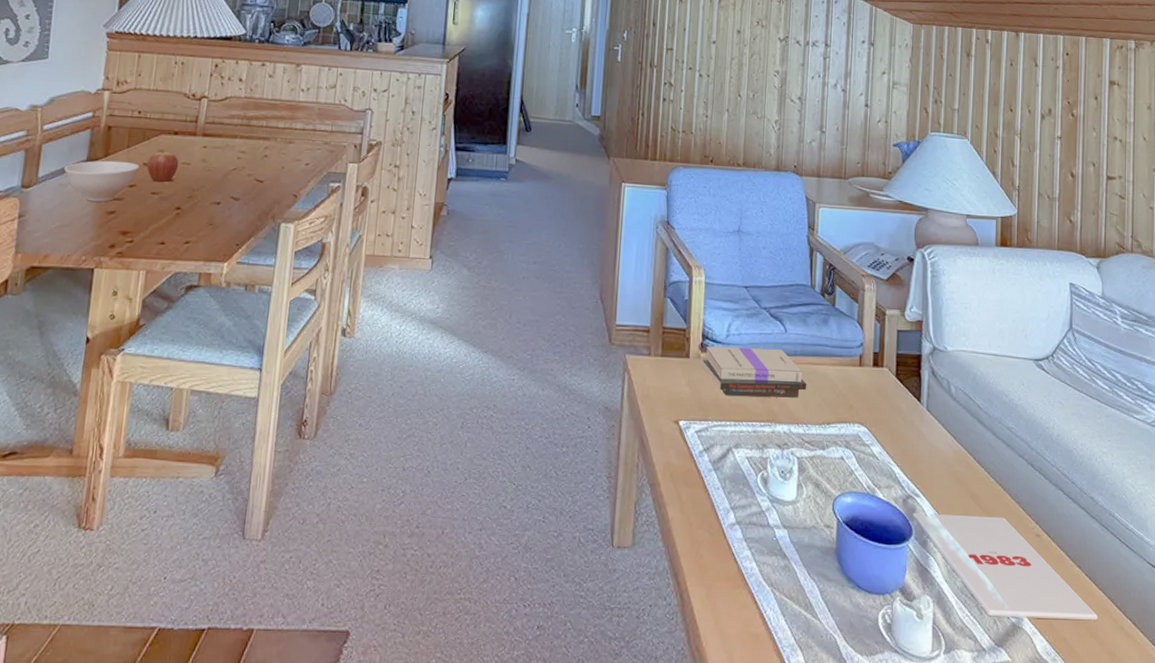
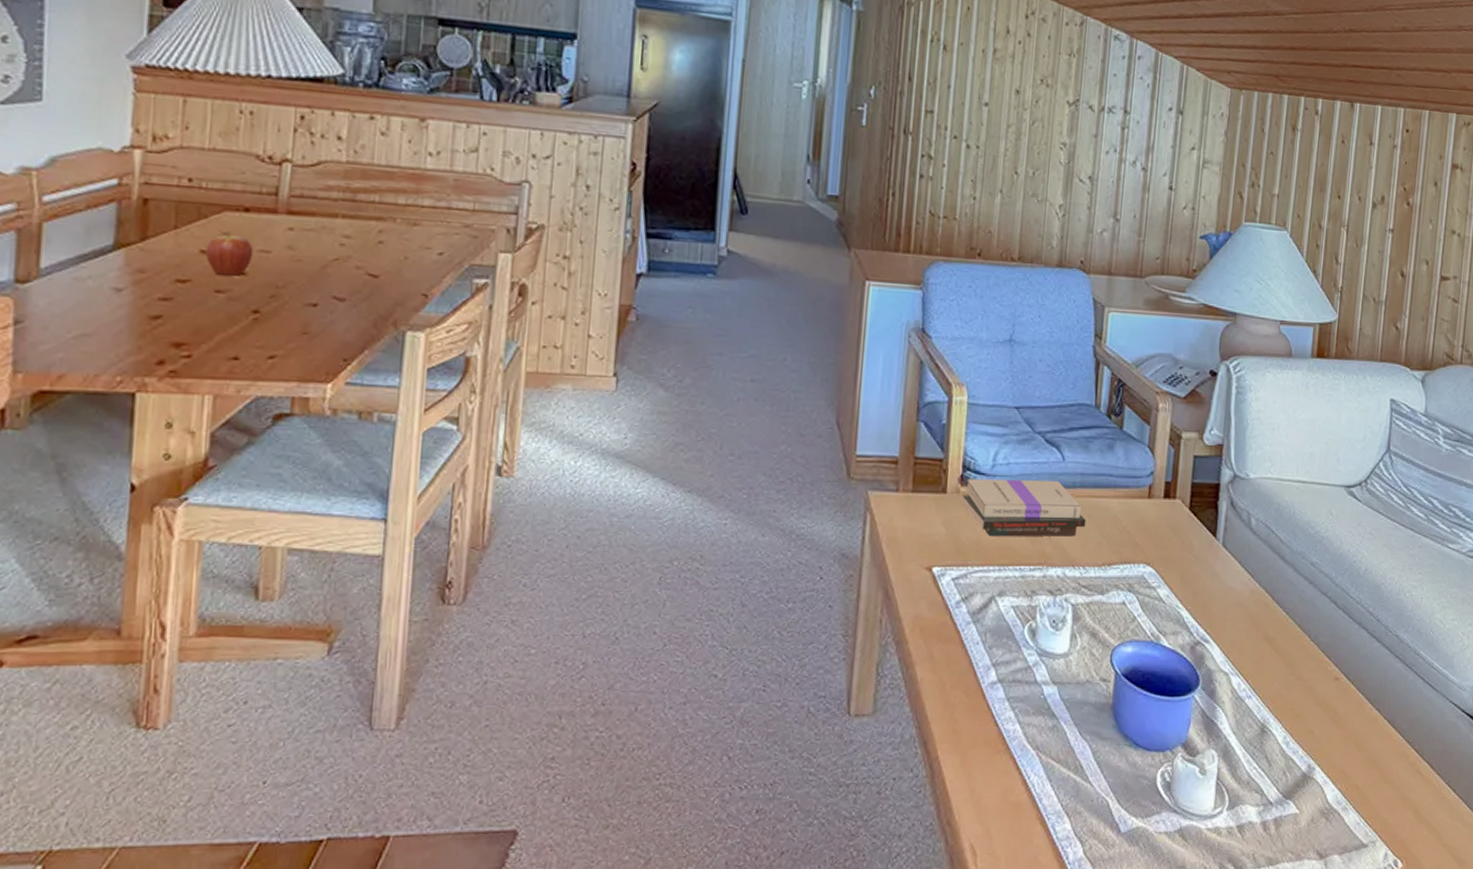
bowl: present [64,160,140,202] -> none [79,246,195,303]
magazine: present [911,512,1099,621] -> none [1199,660,1395,768]

